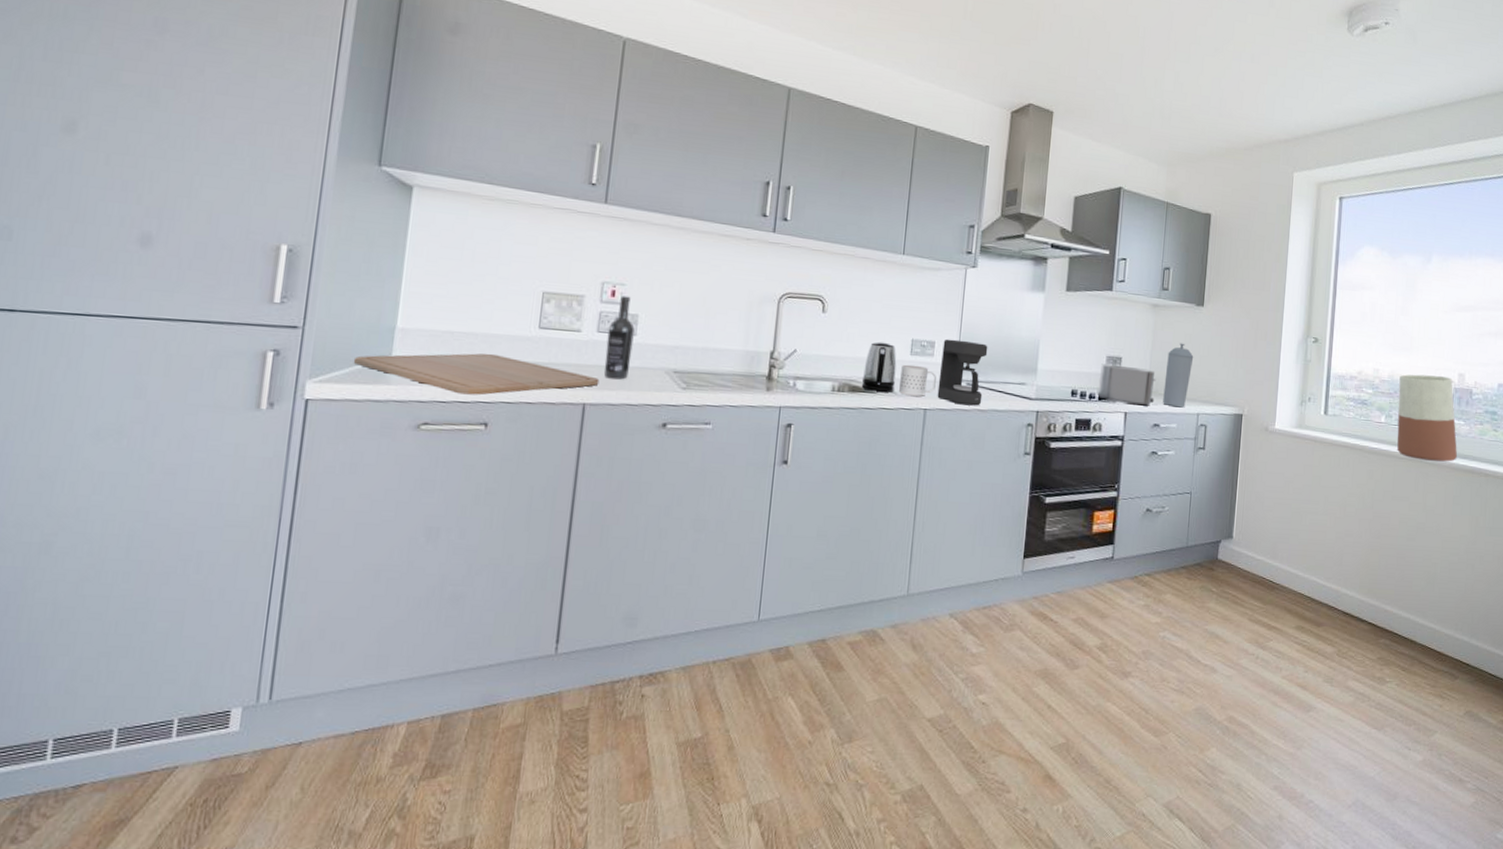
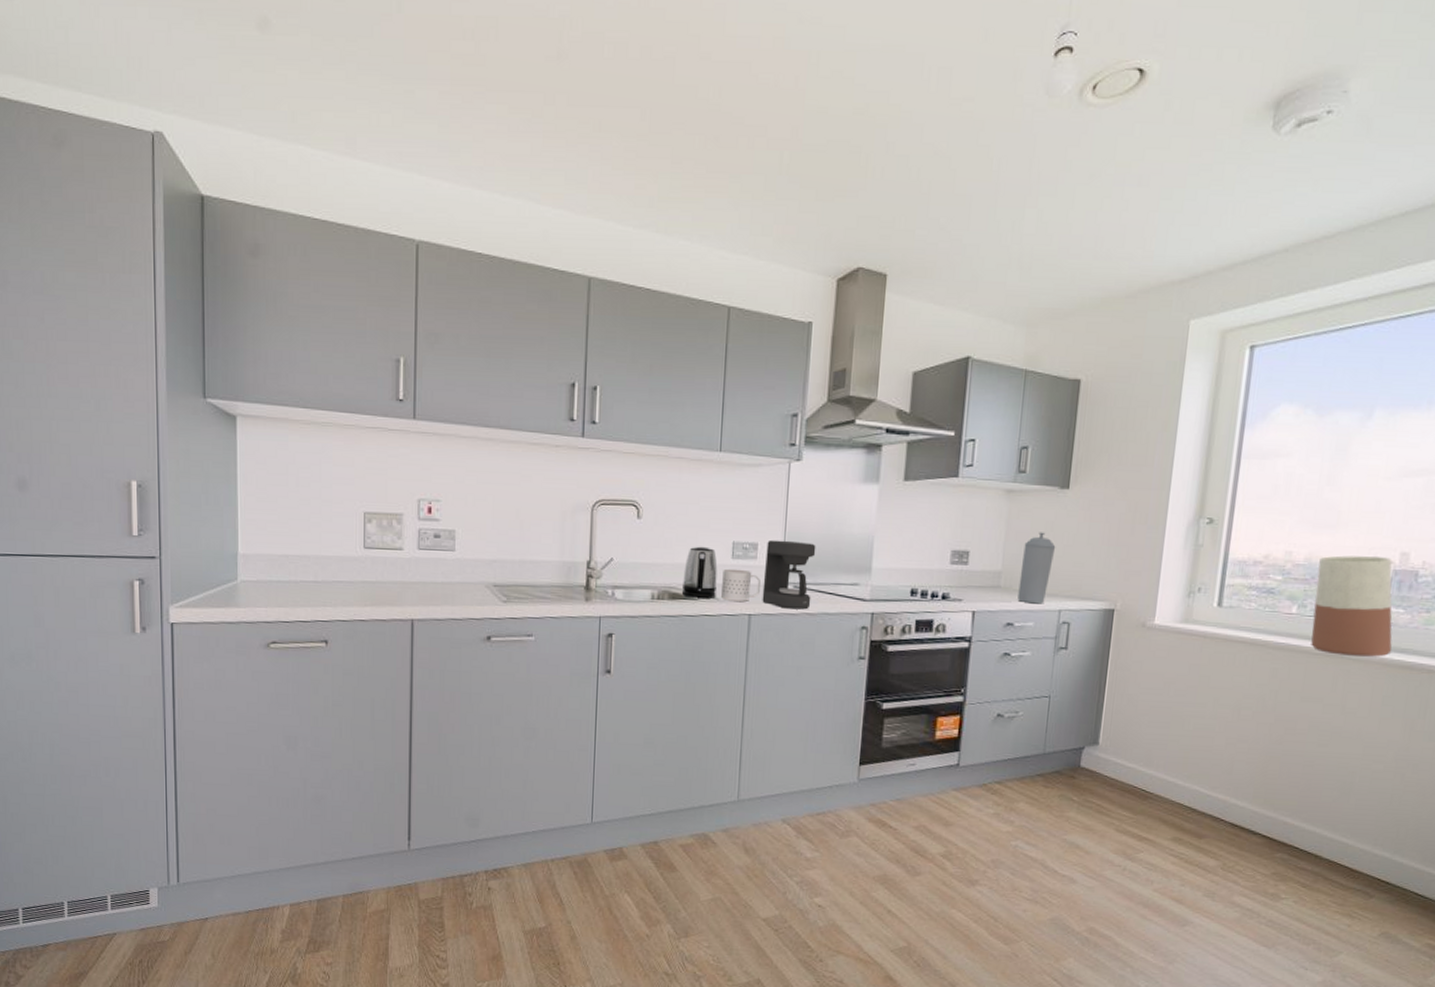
chopping board: present [353,353,600,396] -> none [205,574,424,615]
wine bottle: present [603,295,636,380] -> none [427,512,454,595]
toaster: present [1097,363,1156,406] -> none [941,559,1010,604]

